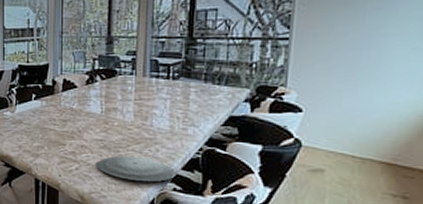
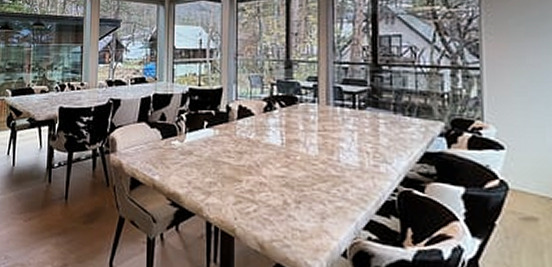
plate: present [95,155,177,182] -> none [276,196,371,229]

